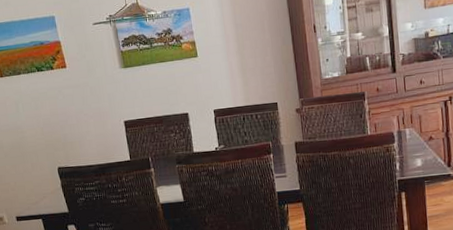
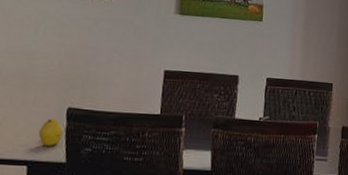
fruit: none [42,178,60,201] -> present [38,118,64,146]

